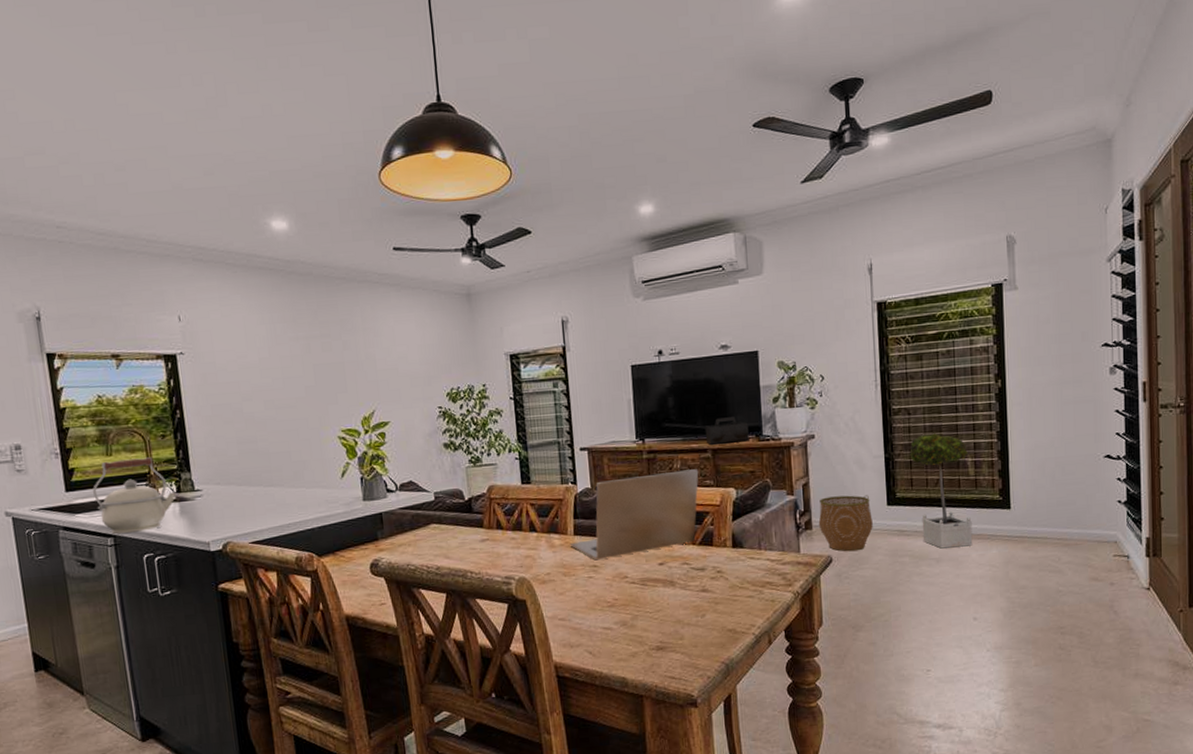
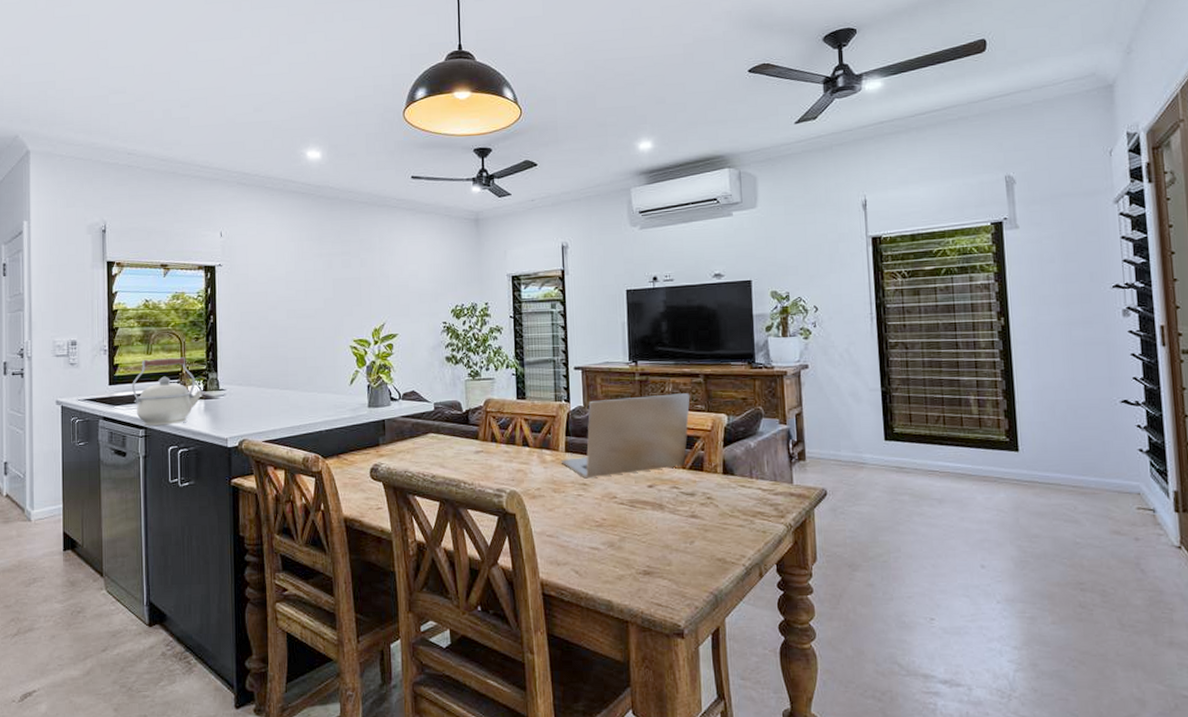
speaker: present [704,417,749,446] -> none [697,343,742,371]
basket: present [818,495,873,552] -> none [812,427,870,486]
potted tree: present [909,433,973,549] -> none [908,369,978,489]

